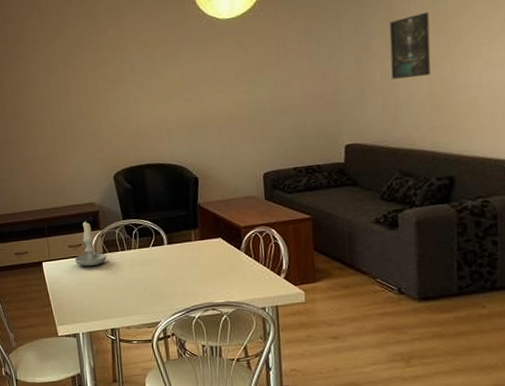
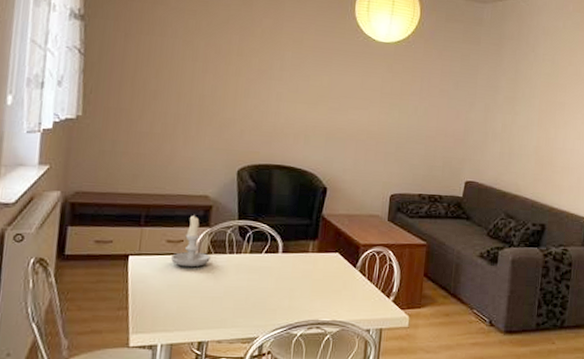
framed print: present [389,12,431,79] -> none [510,81,544,135]

